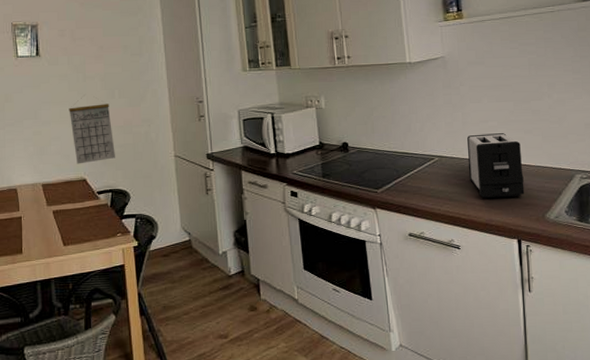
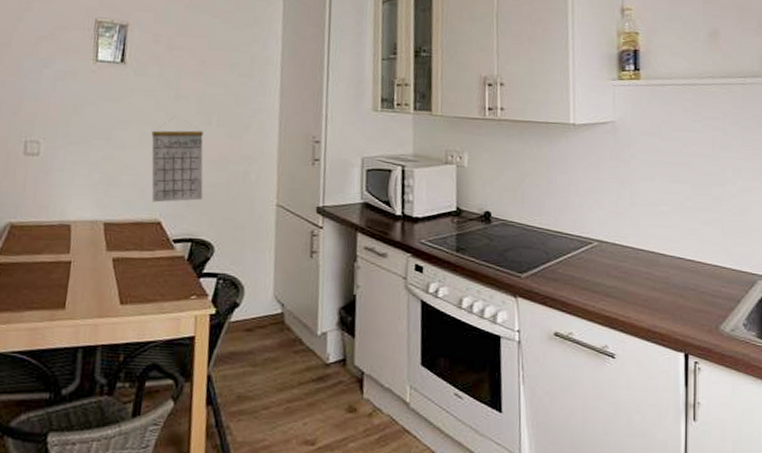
toaster: present [467,133,525,199] -> none [632,218,697,300]

